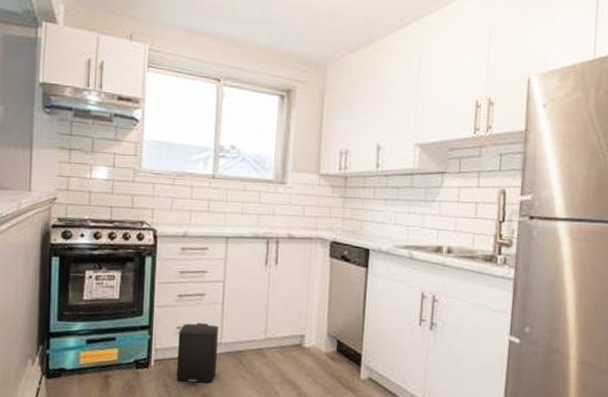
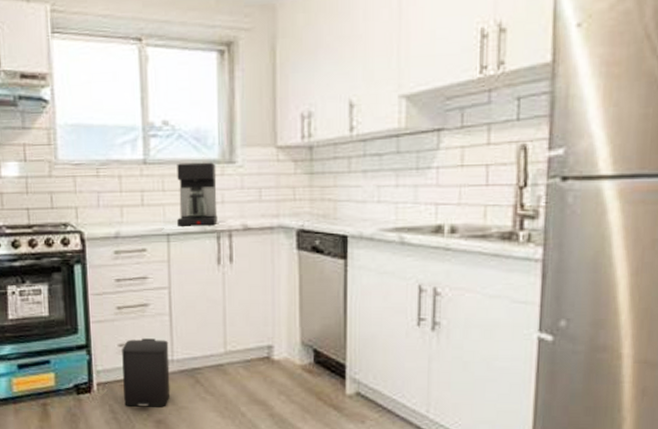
coffee maker: none [235,180,271,234] -> present [177,162,218,228]

